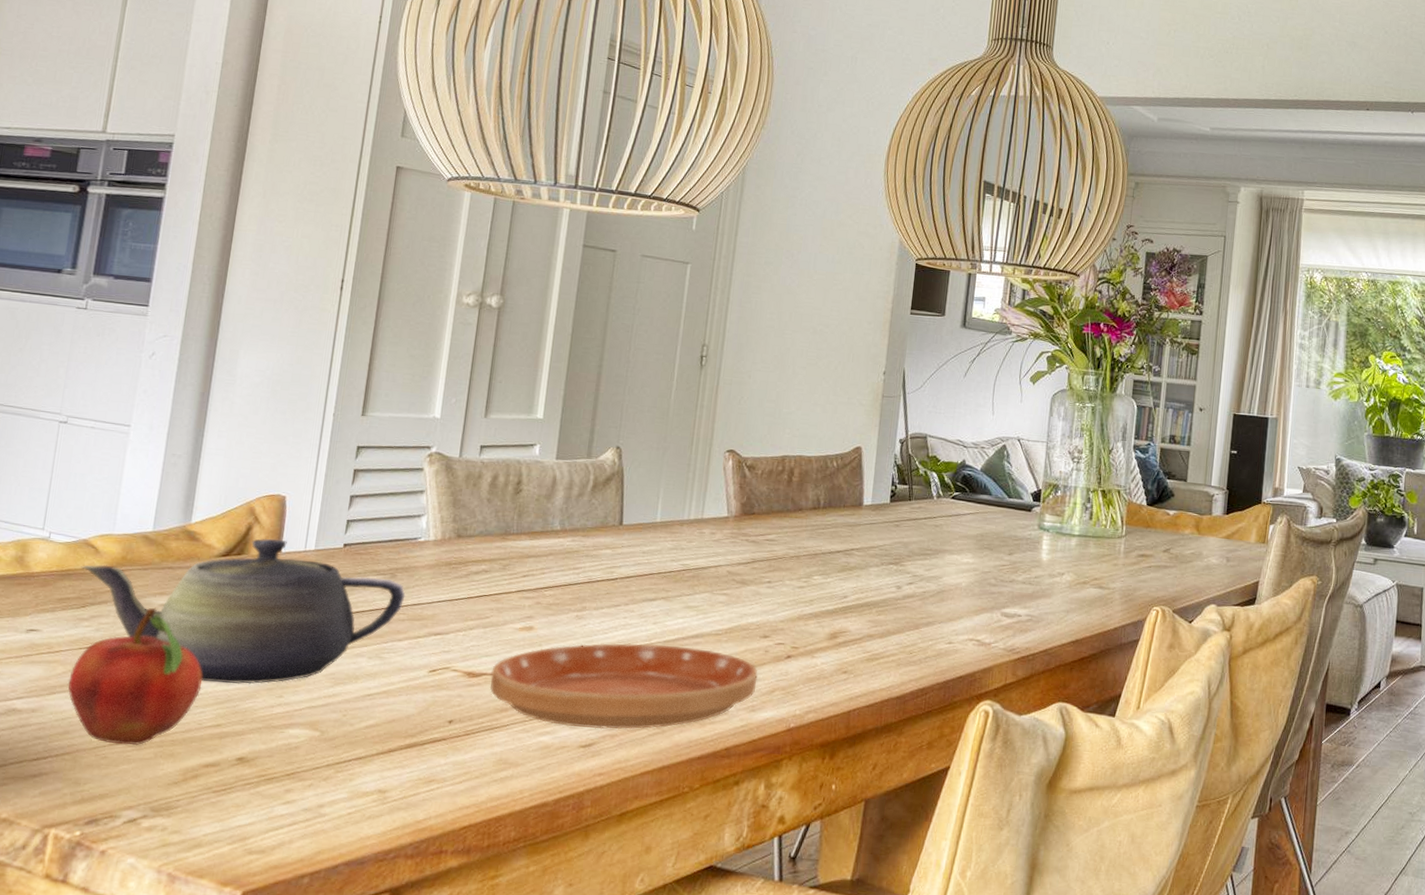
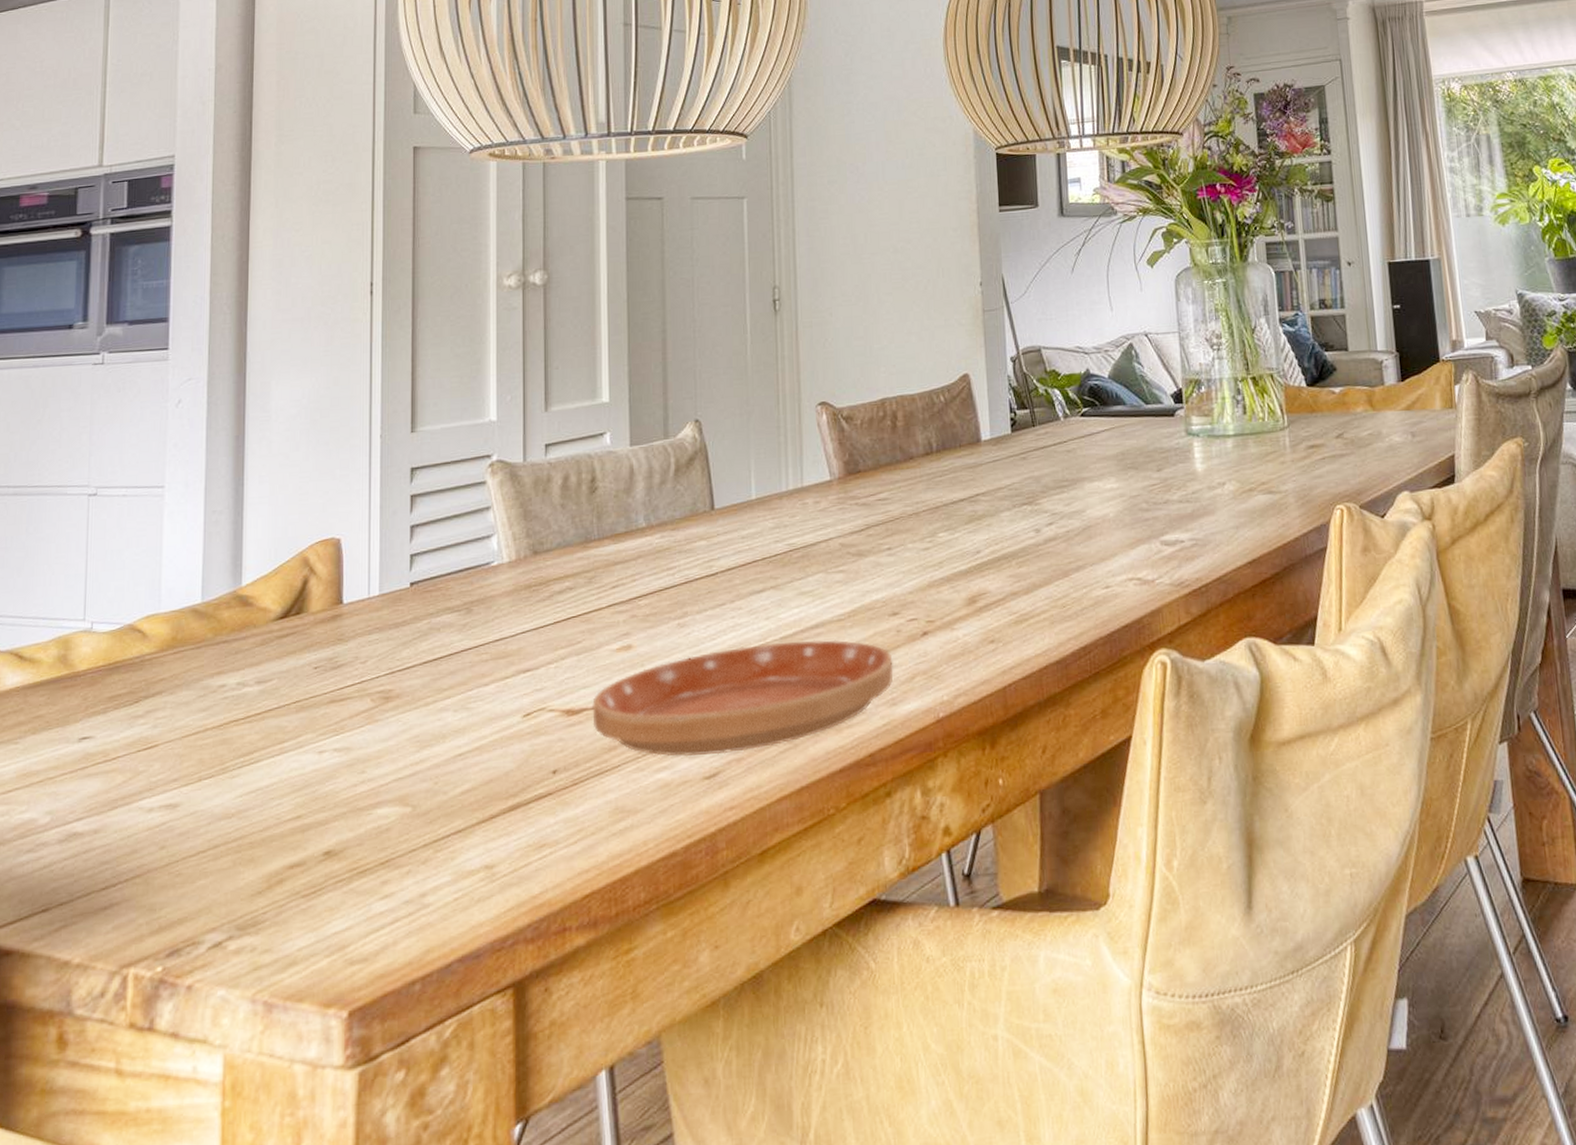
fruit: present [68,607,203,746] -> none [130,690,275,857]
teapot: present [81,538,406,684] -> none [129,589,485,768]

